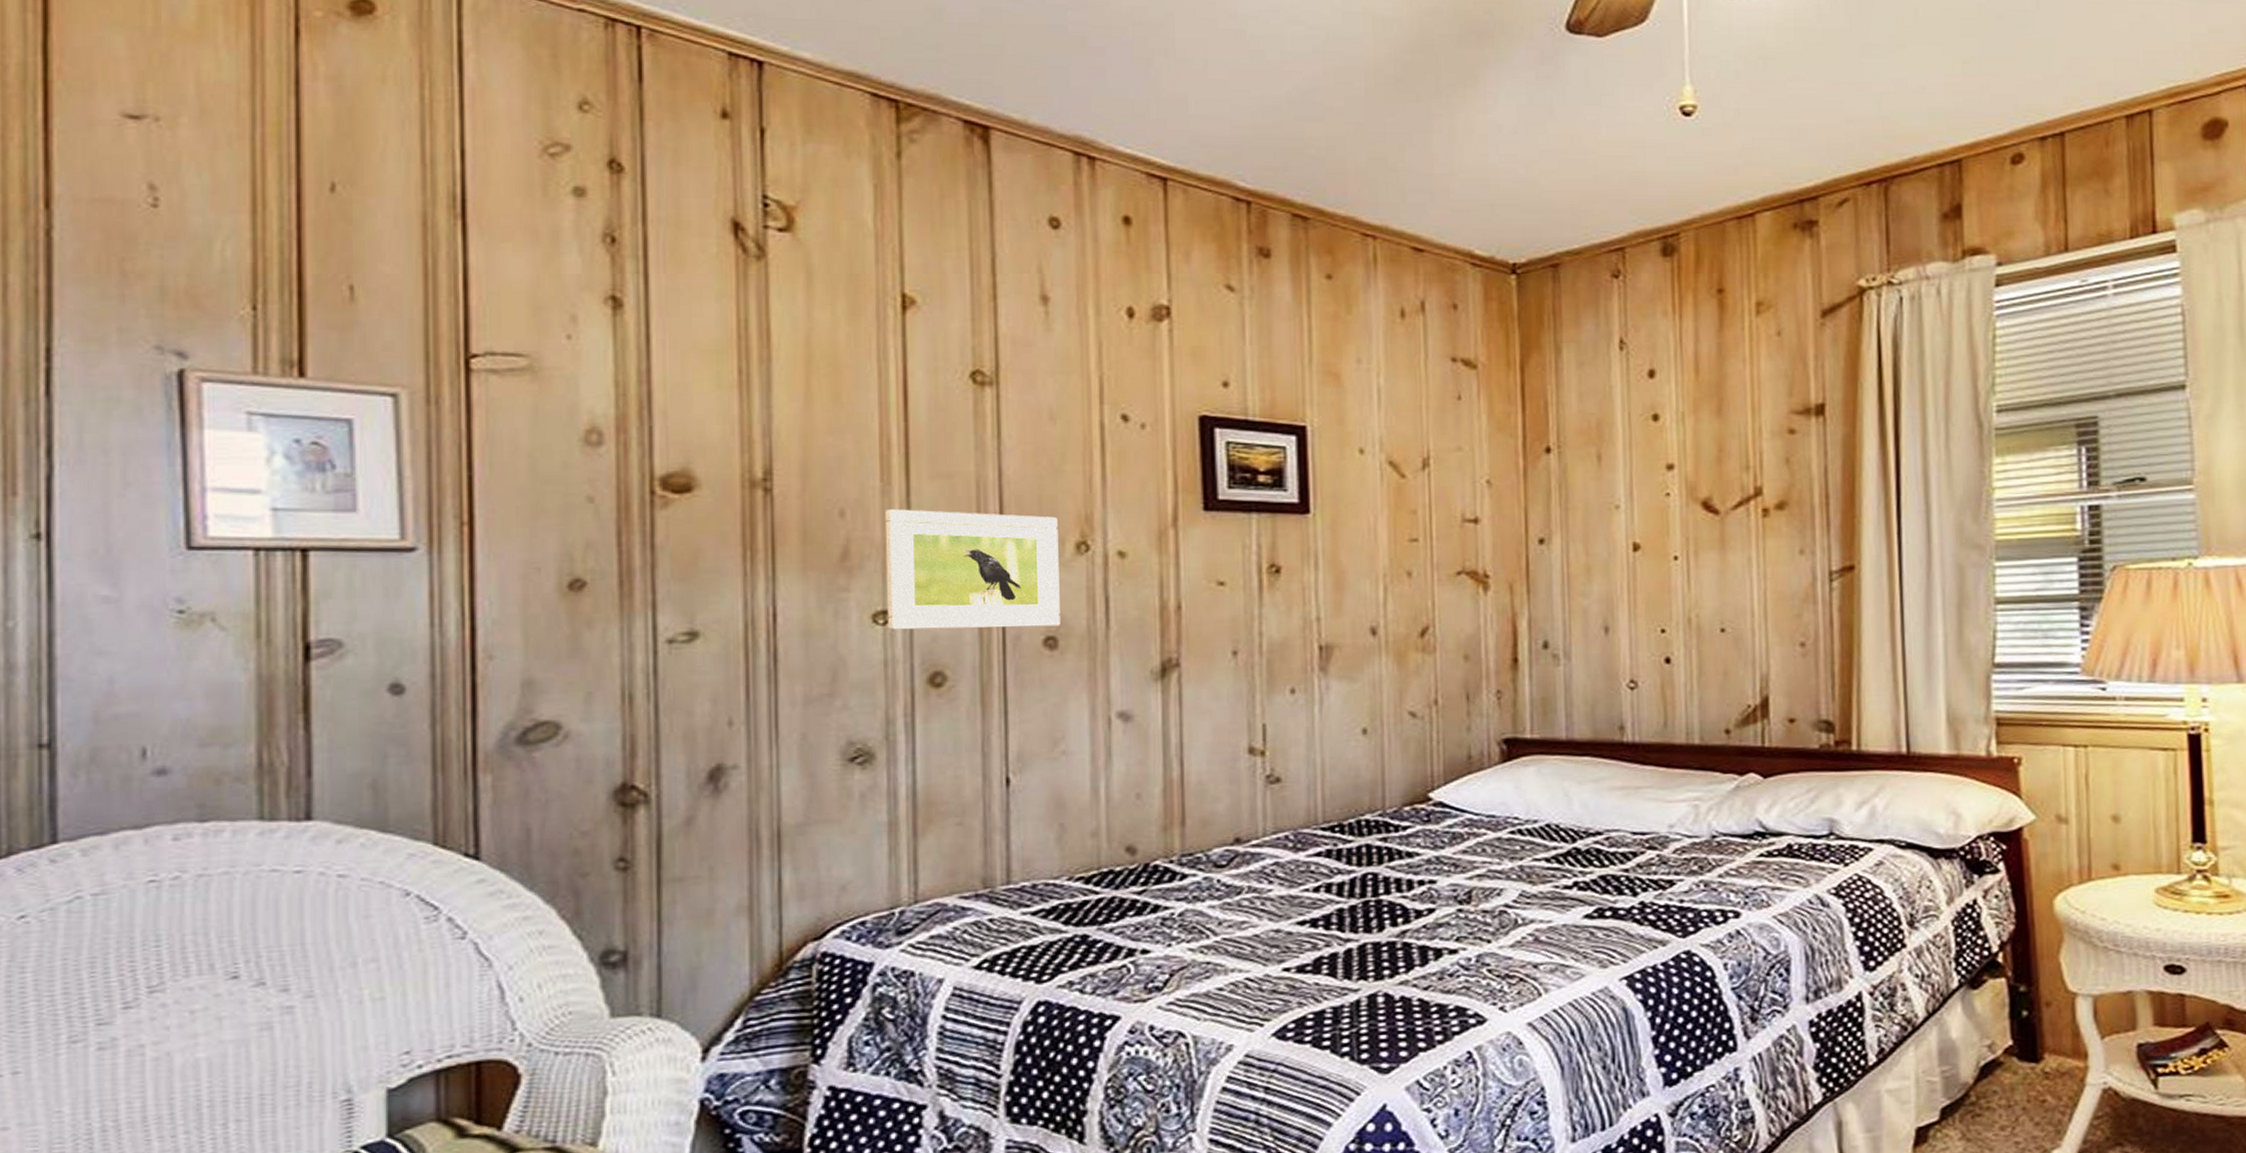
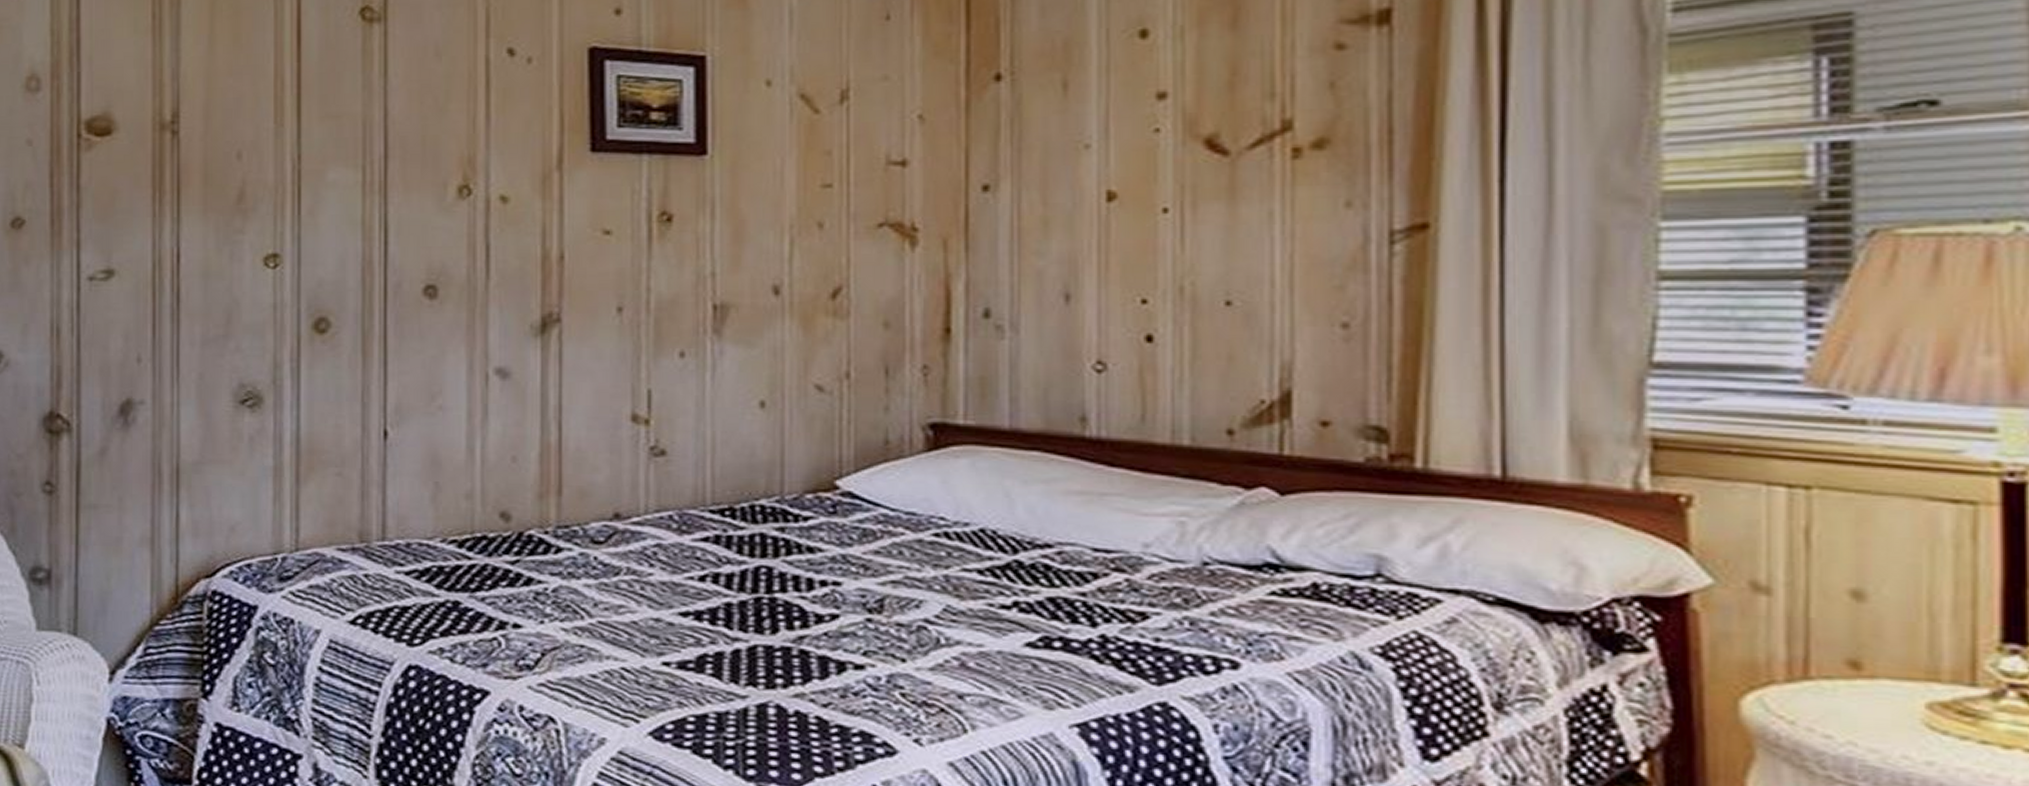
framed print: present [884,509,1061,630] -> none [277,151,441,275]

